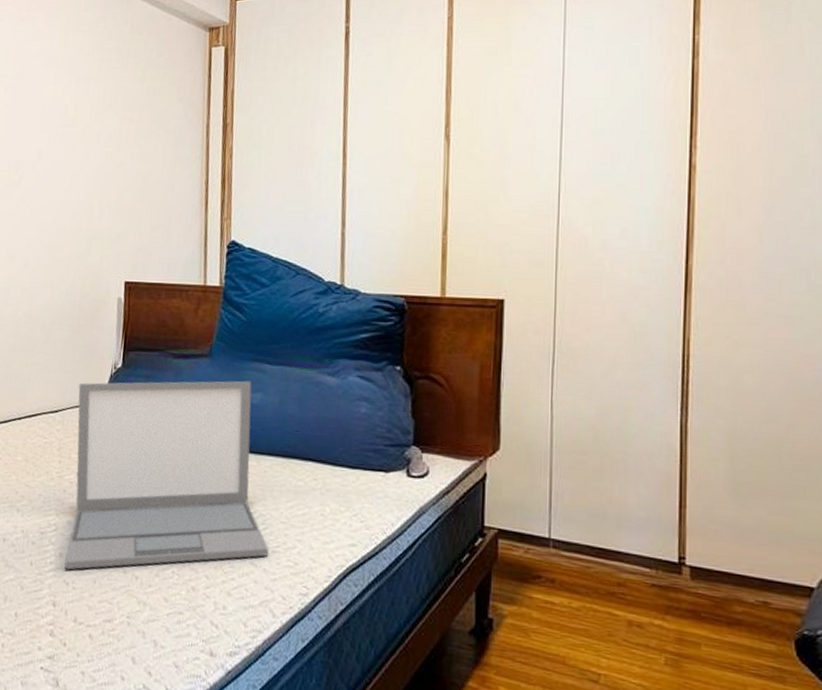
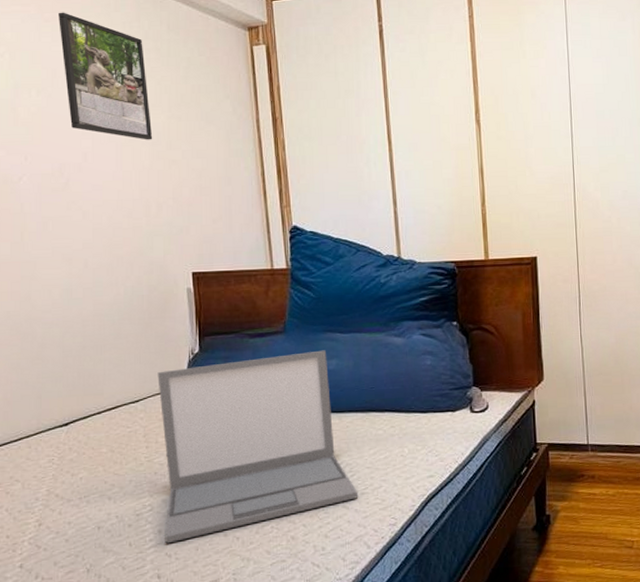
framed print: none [30,11,106,141] -> present [59,12,153,140]

